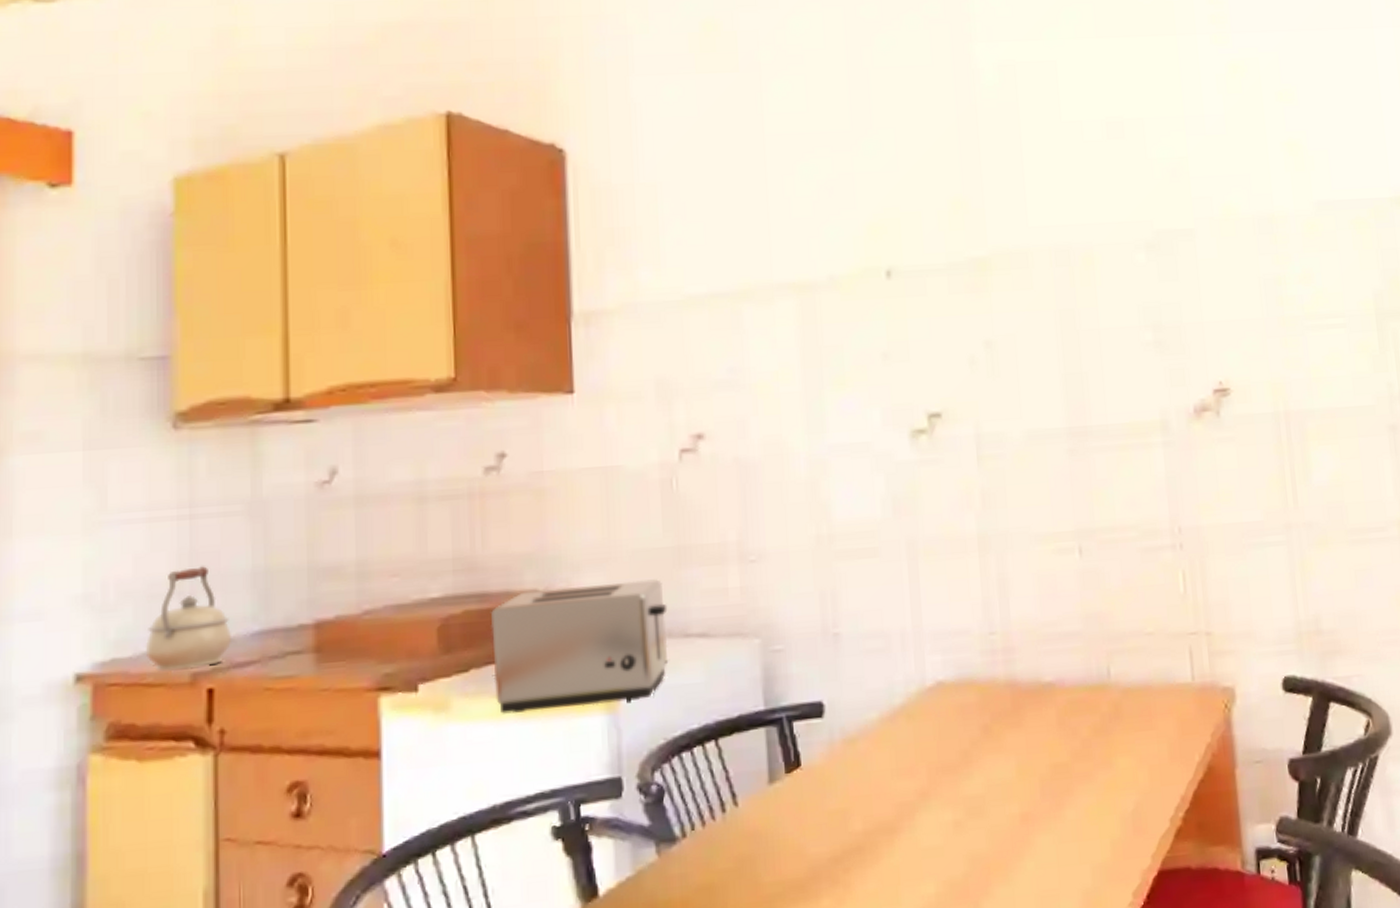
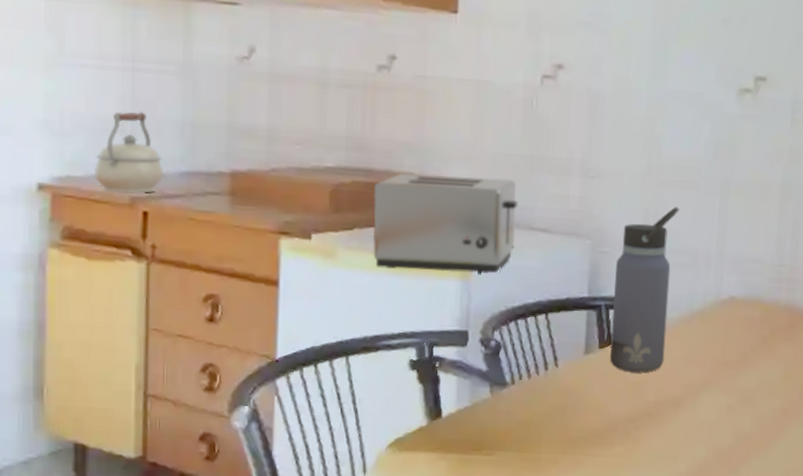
water bottle: none [794,581,868,798] -> present [610,206,680,373]

